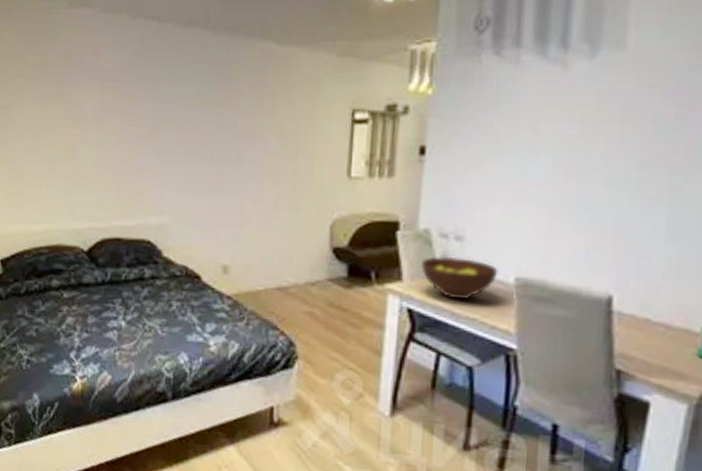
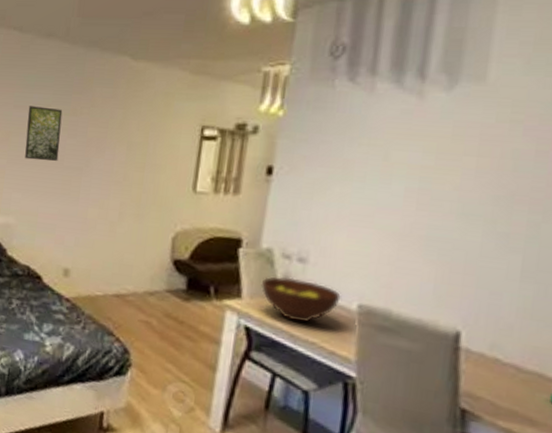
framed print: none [173,99,210,156] -> present [25,106,63,161]

